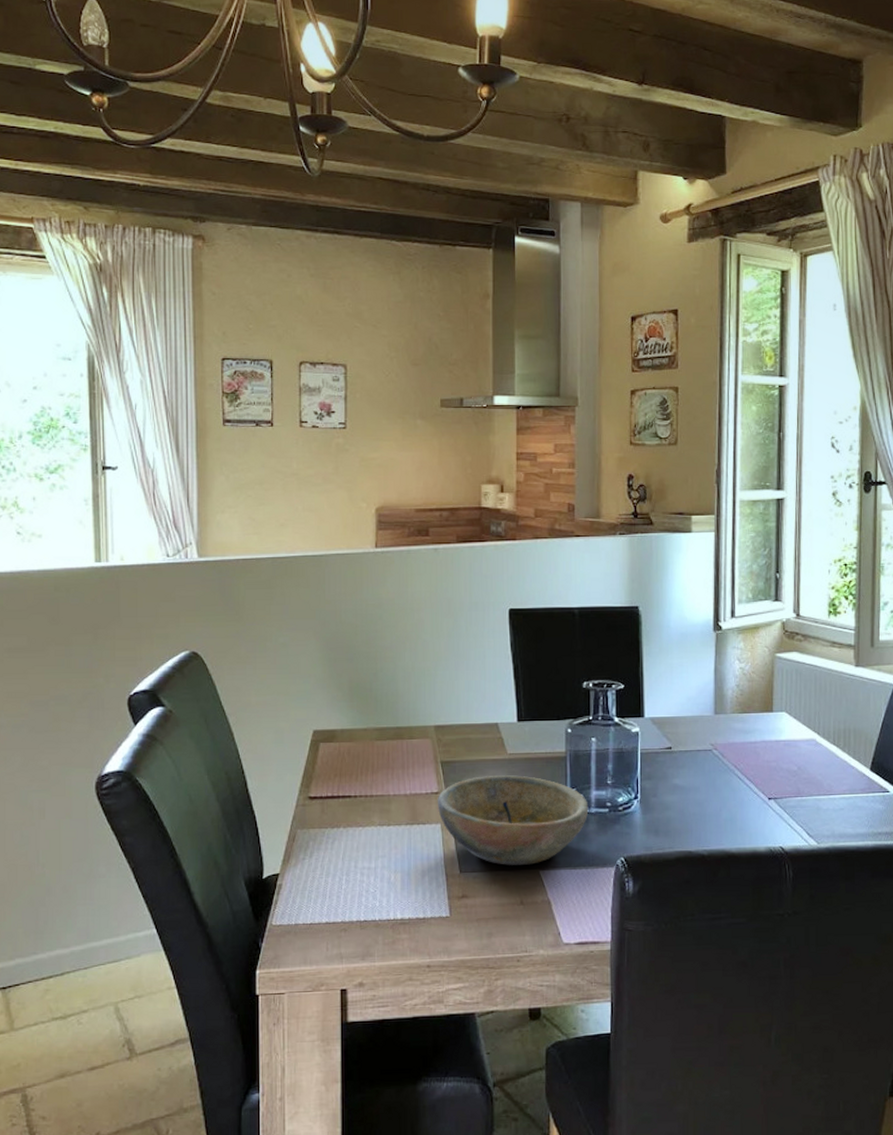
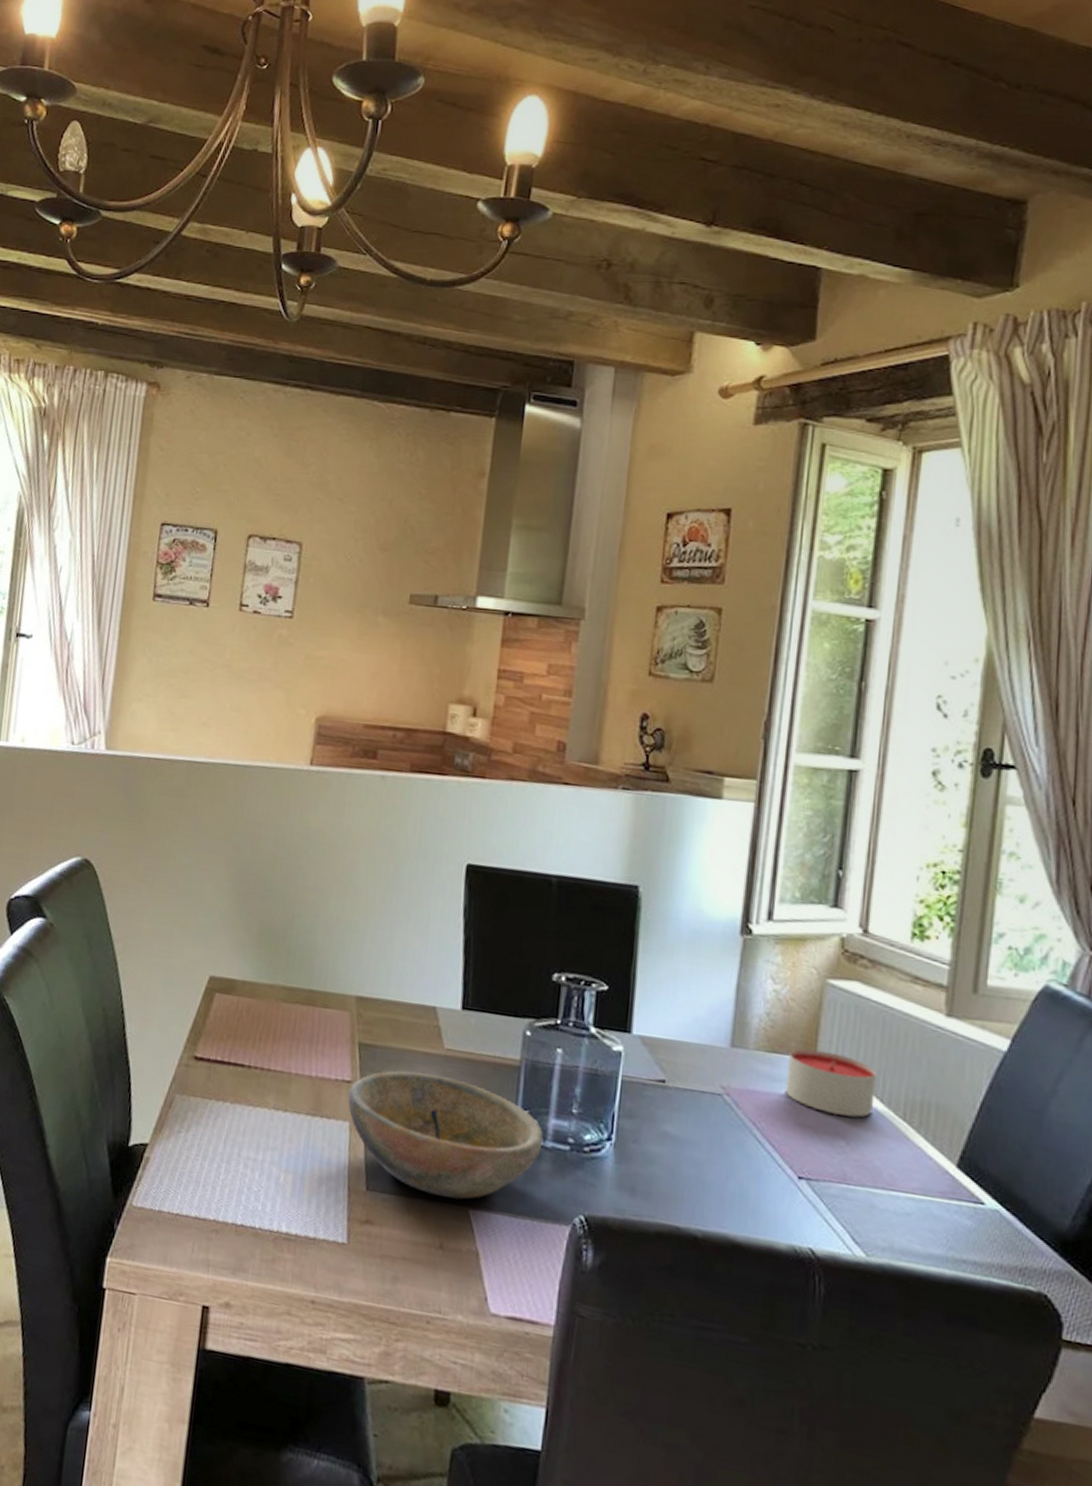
candle: none [754,705,814,749] -> present [785,1048,877,1118]

